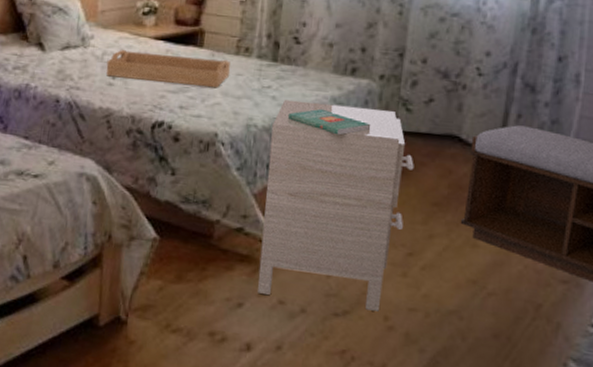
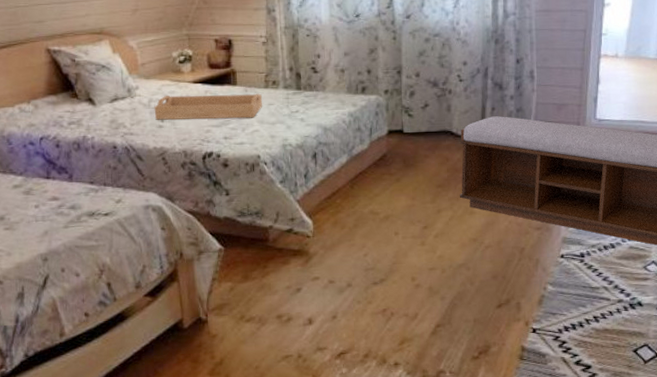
nightstand: present [258,99,414,311] -> none [304,118,420,278]
book: present [287,108,371,136] -> none [315,123,383,143]

